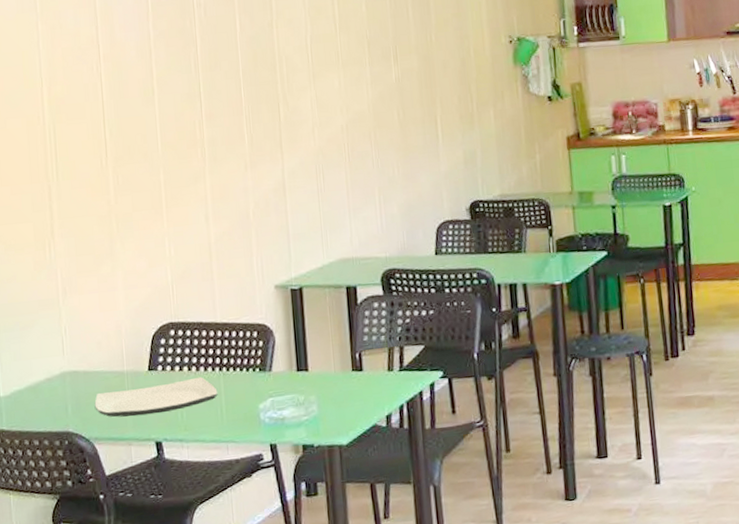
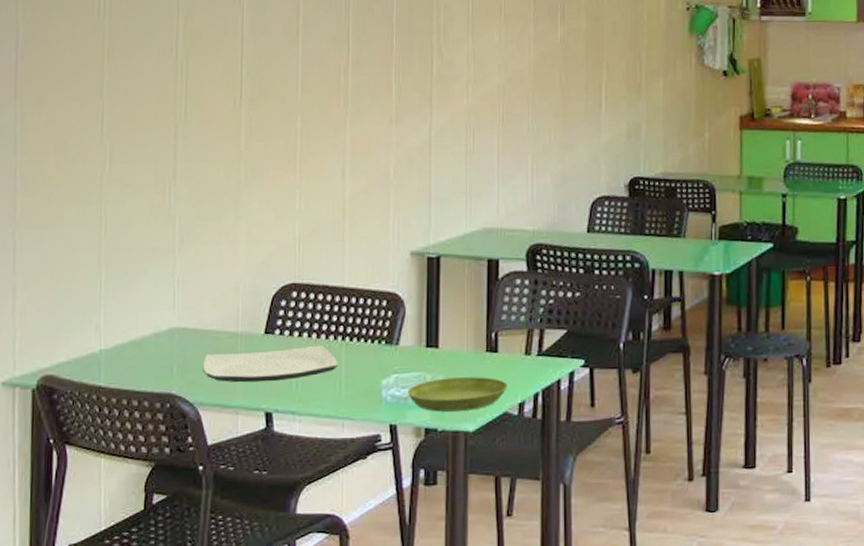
saucer: none [284,394,375,429] -> present [408,377,507,412]

